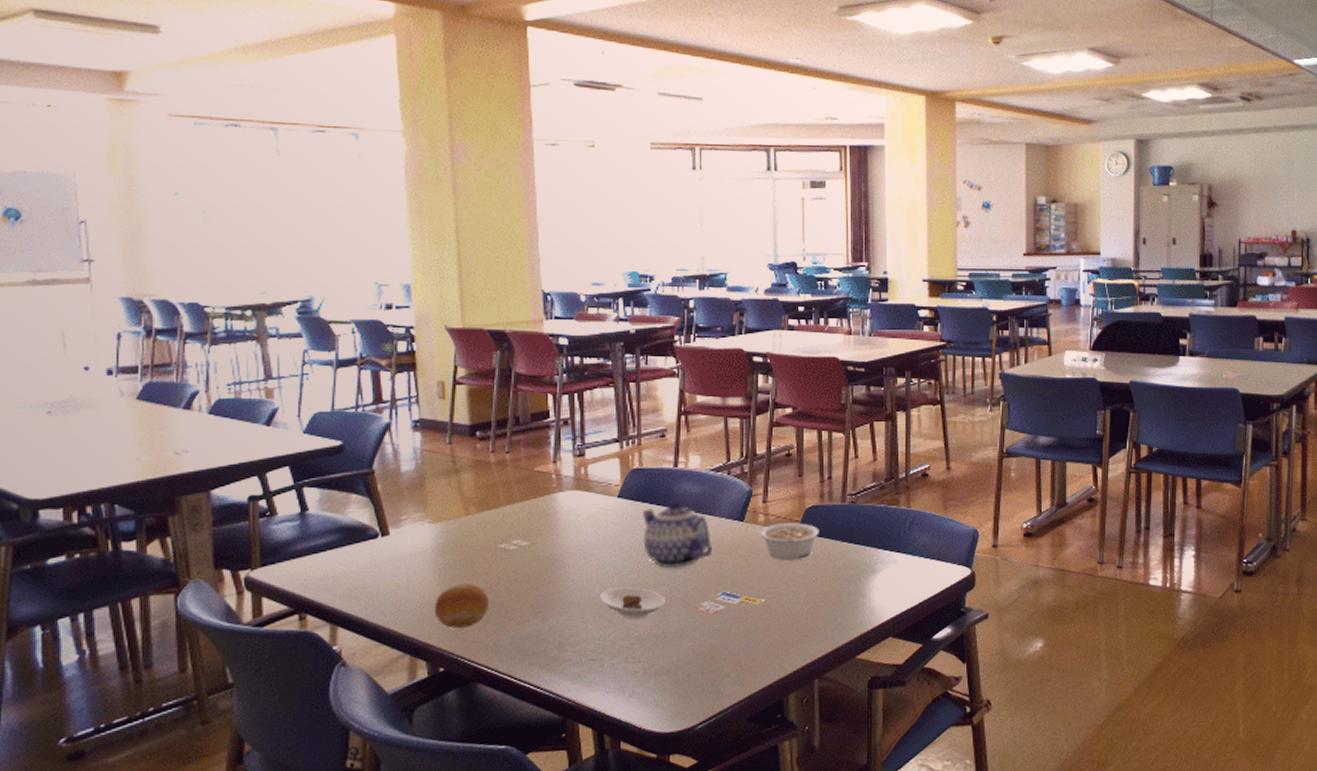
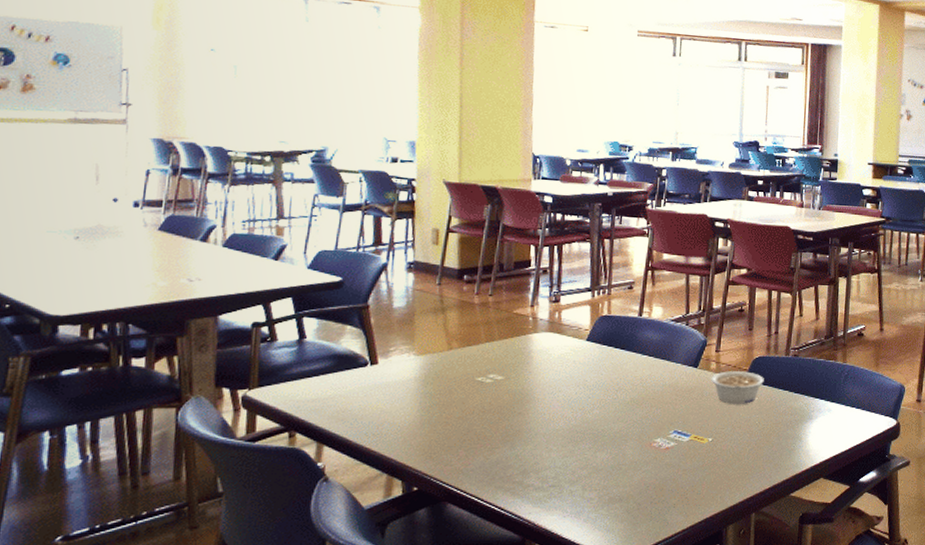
fruit: present [434,583,488,628] -> none [412,411,463,452]
saucer: present [599,586,666,619] -> none [563,421,623,451]
teapot: present [642,499,713,568] -> none [606,345,668,407]

